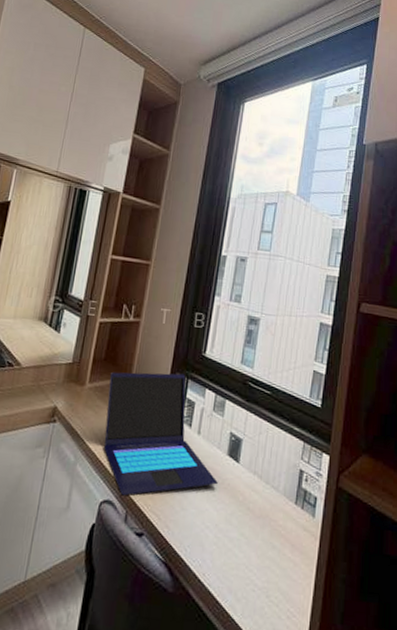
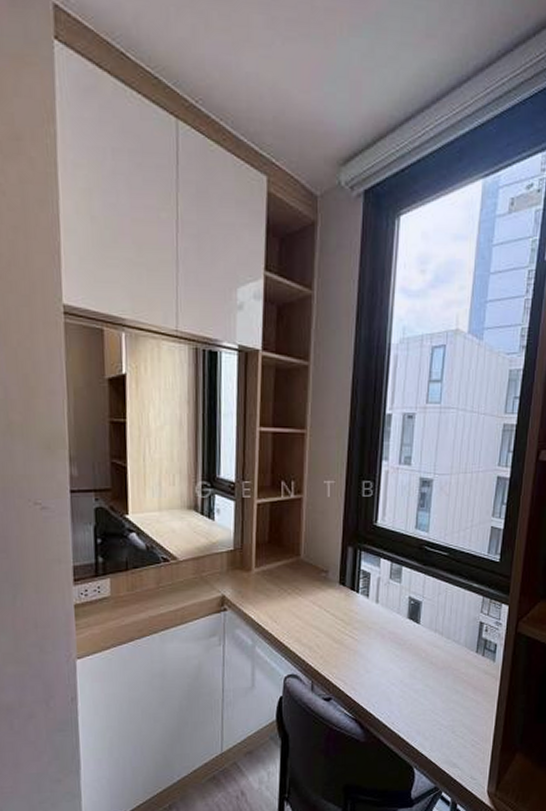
laptop: present [103,371,218,496] -> none [276,546,400,669]

